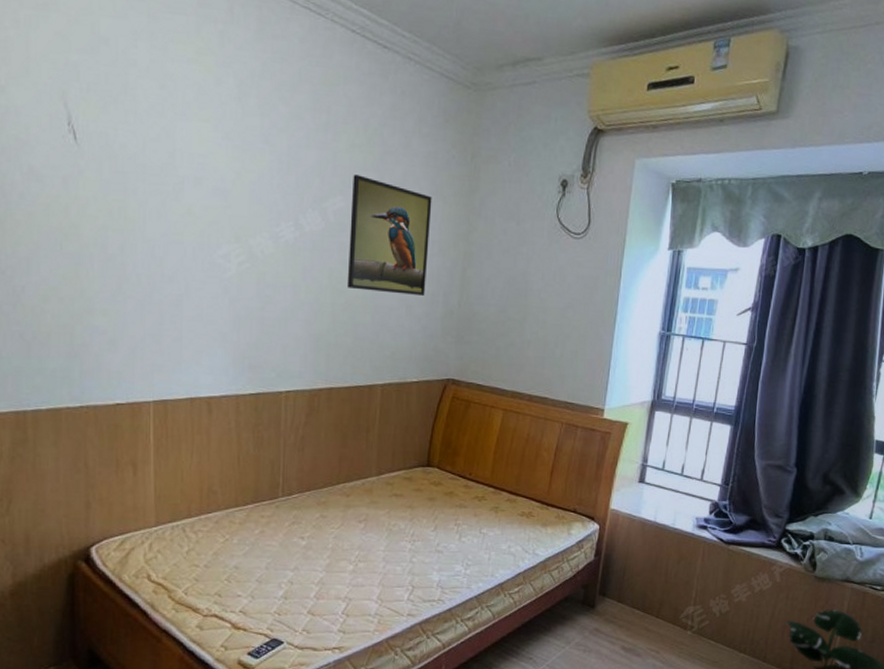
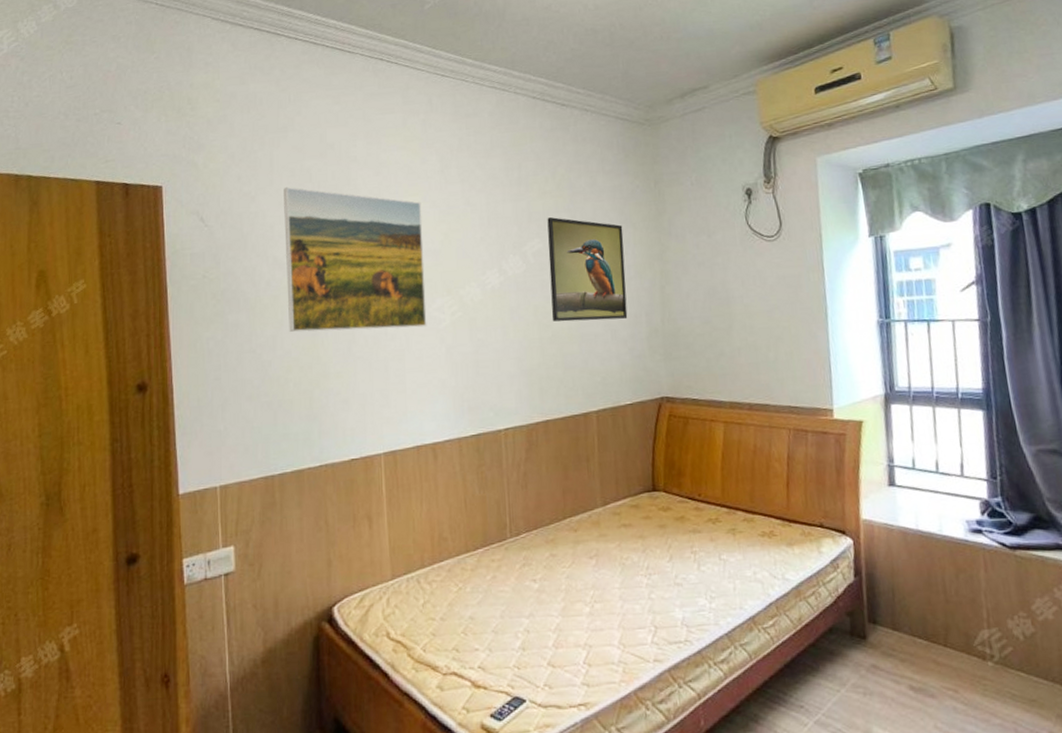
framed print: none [43,81,212,274] -> present [284,186,427,333]

